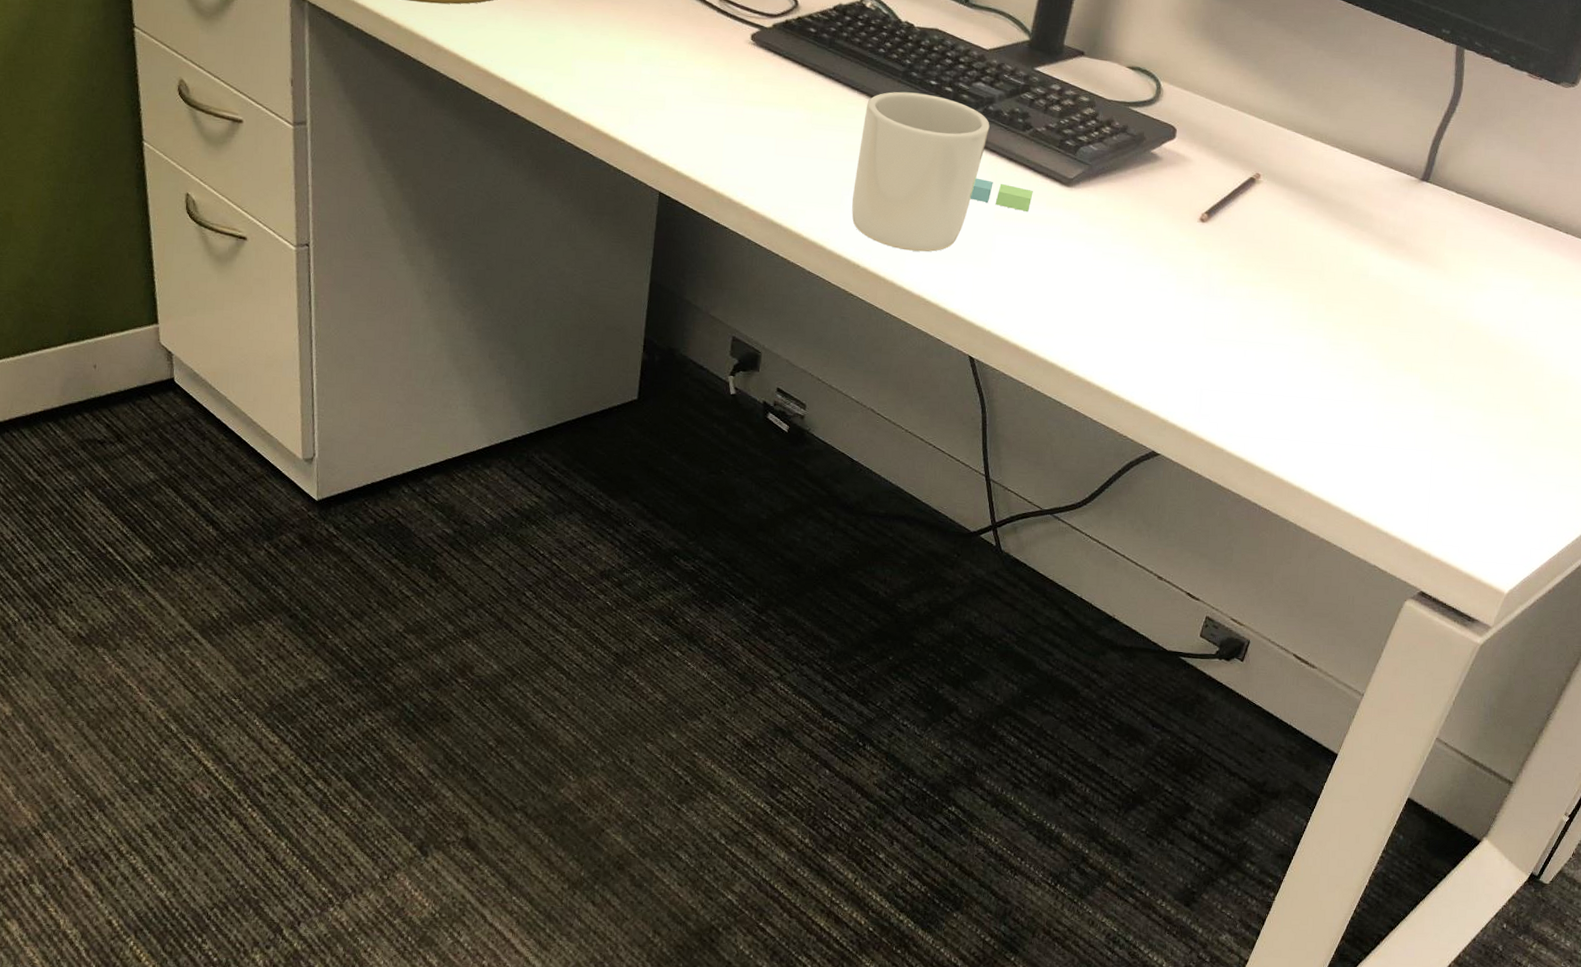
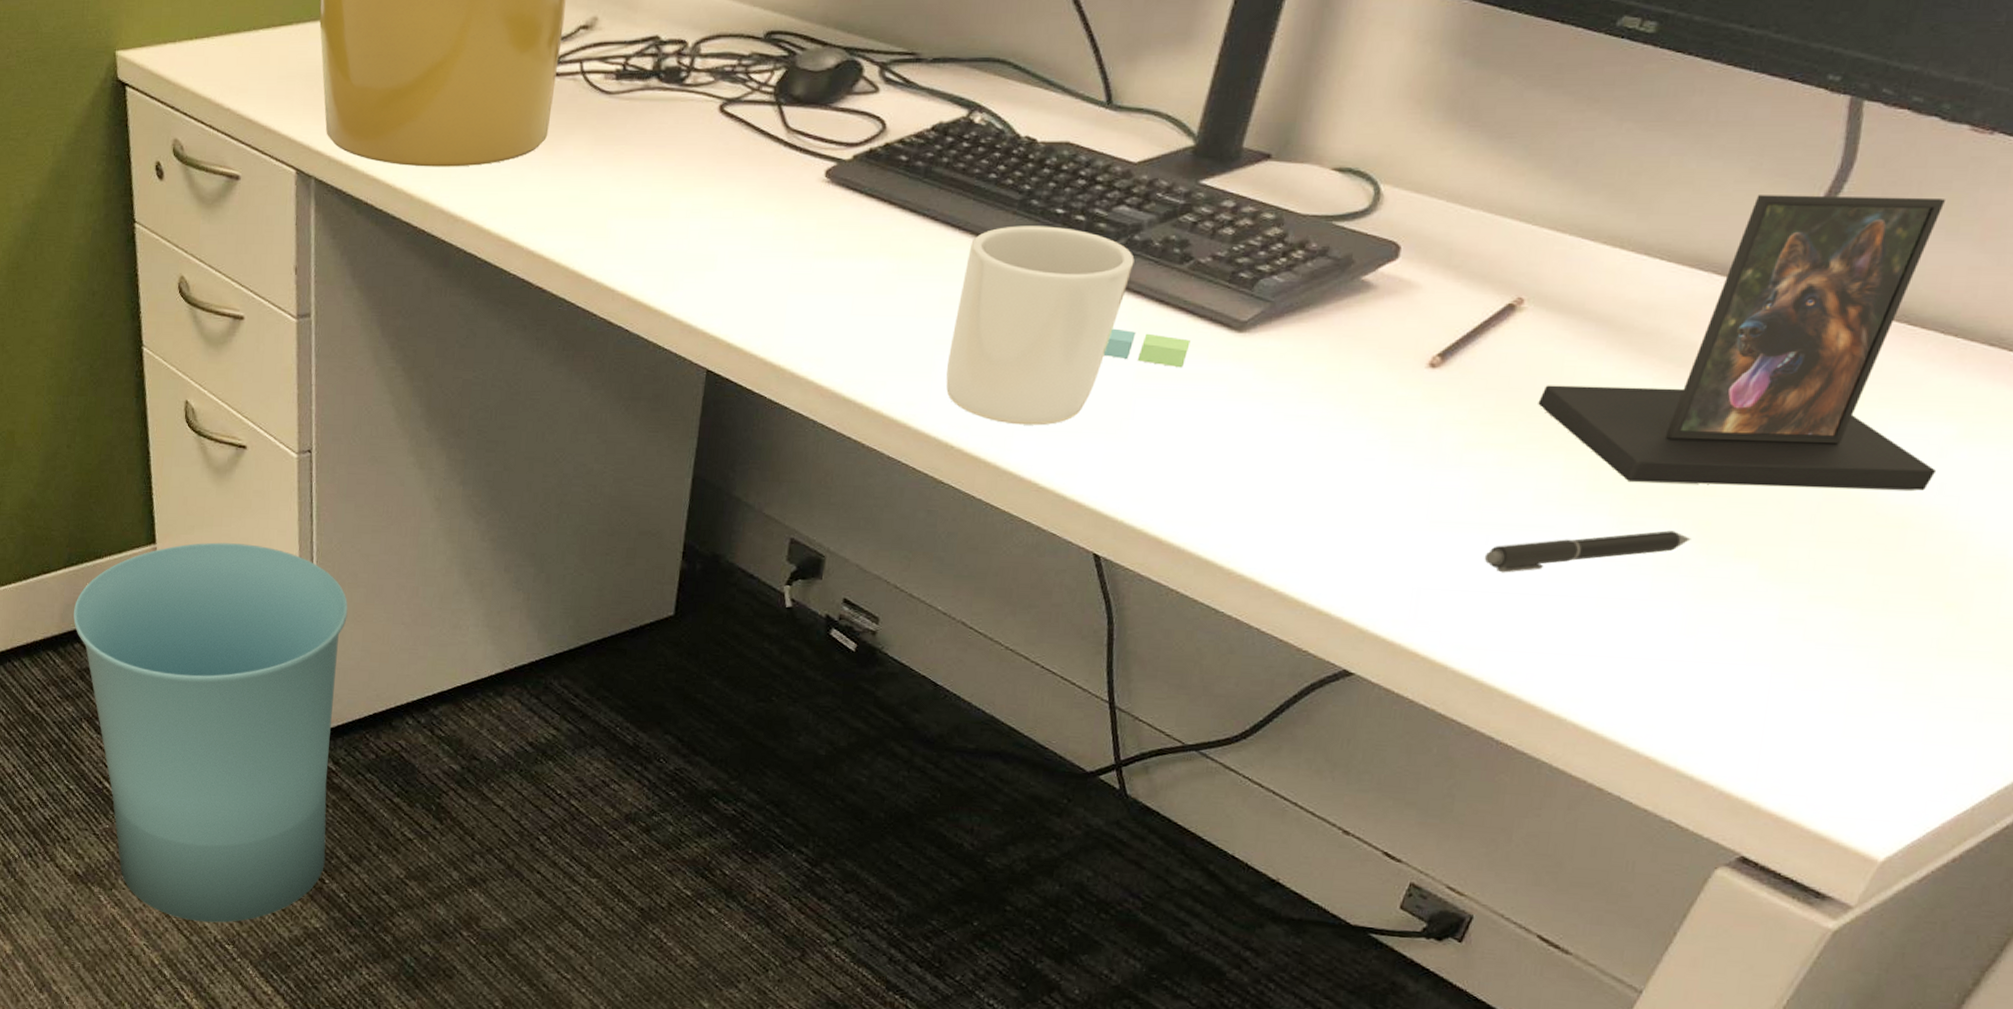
waste bin: none [75,324,346,678] -> present [73,542,348,923]
pen: none [1244,350,1377,379] -> present [1484,530,1691,573]
photo frame: none [1273,110,1523,327] -> present [1538,195,1945,491]

